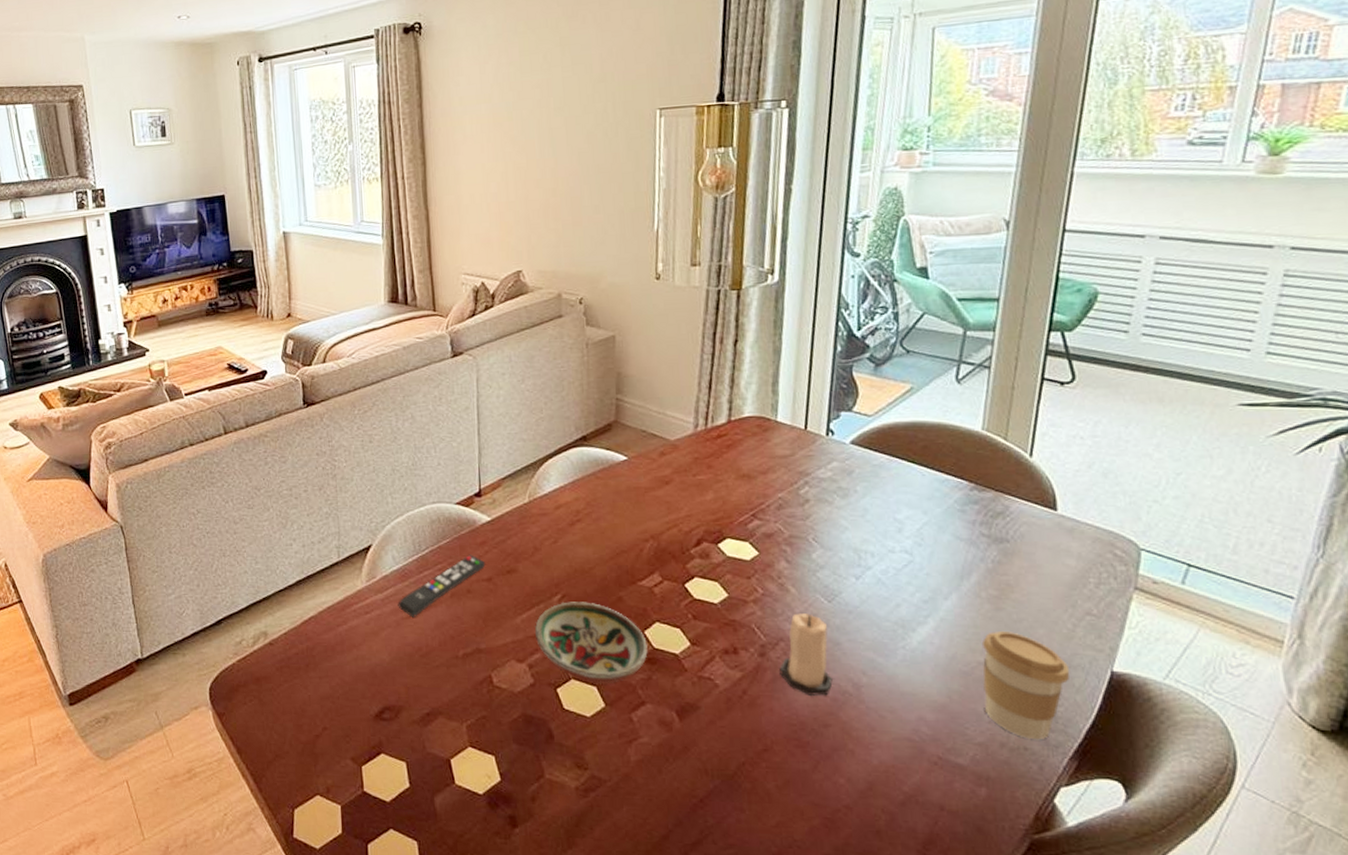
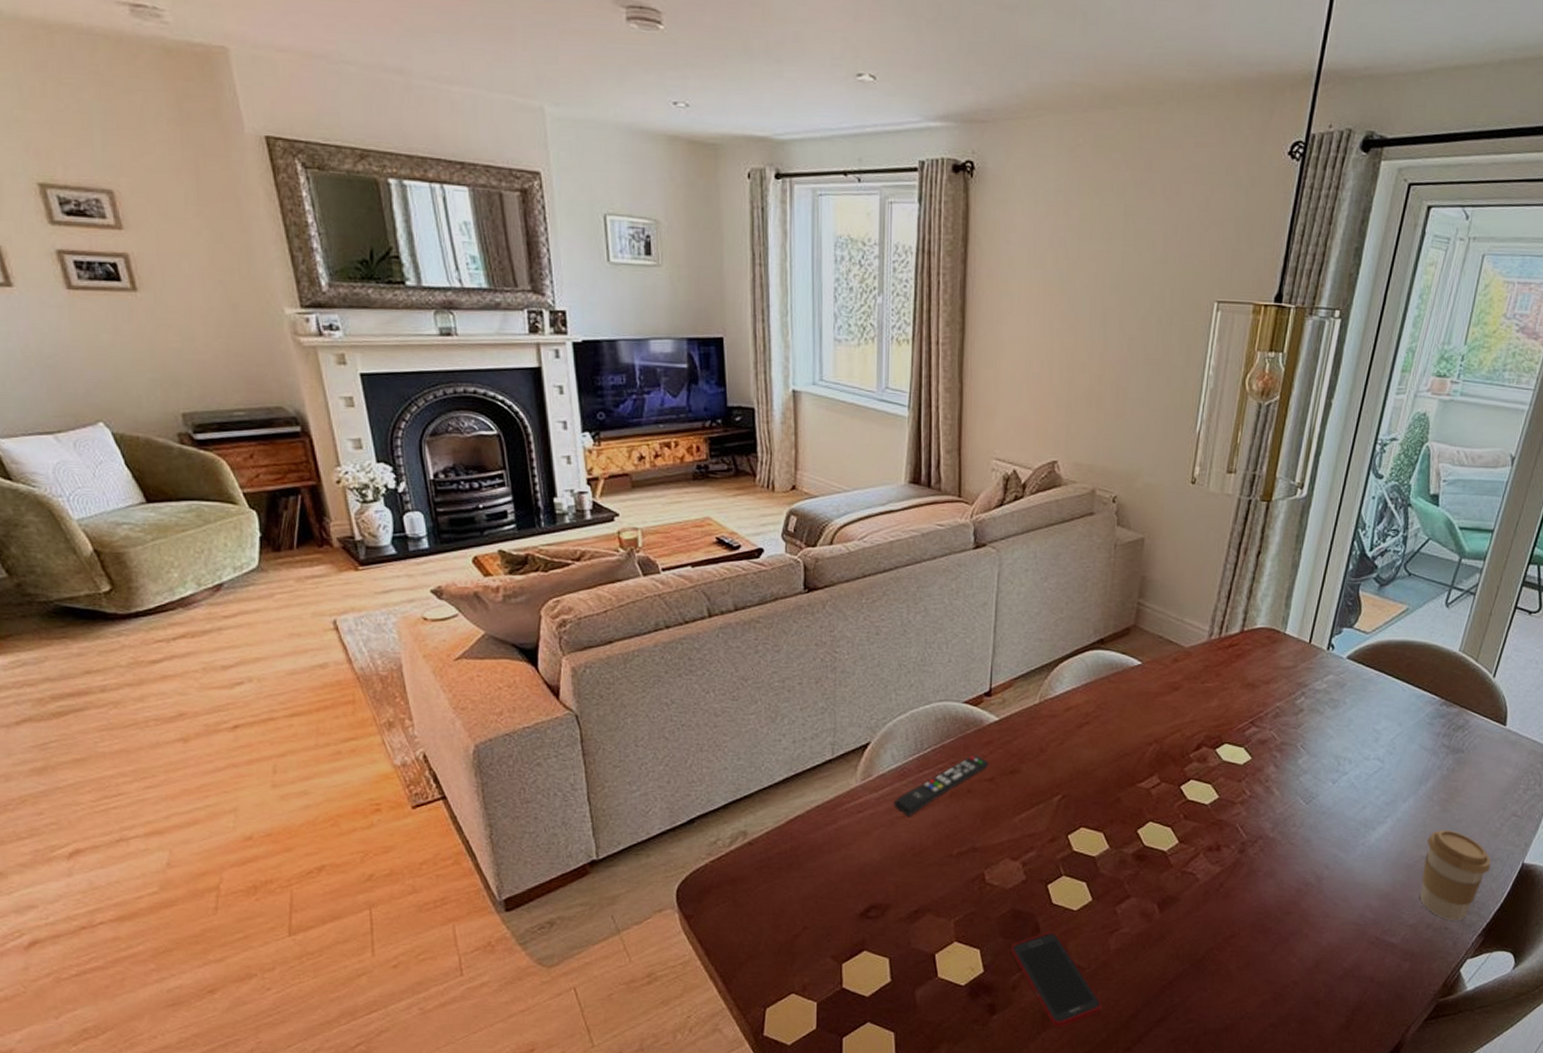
cell phone: none [526,740,629,846] -> present [1011,932,1102,1028]
decorative bowl: present [534,602,648,685] -> none [1031,802,1139,880]
candle: present [779,613,833,696] -> none [1255,814,1302,887]

